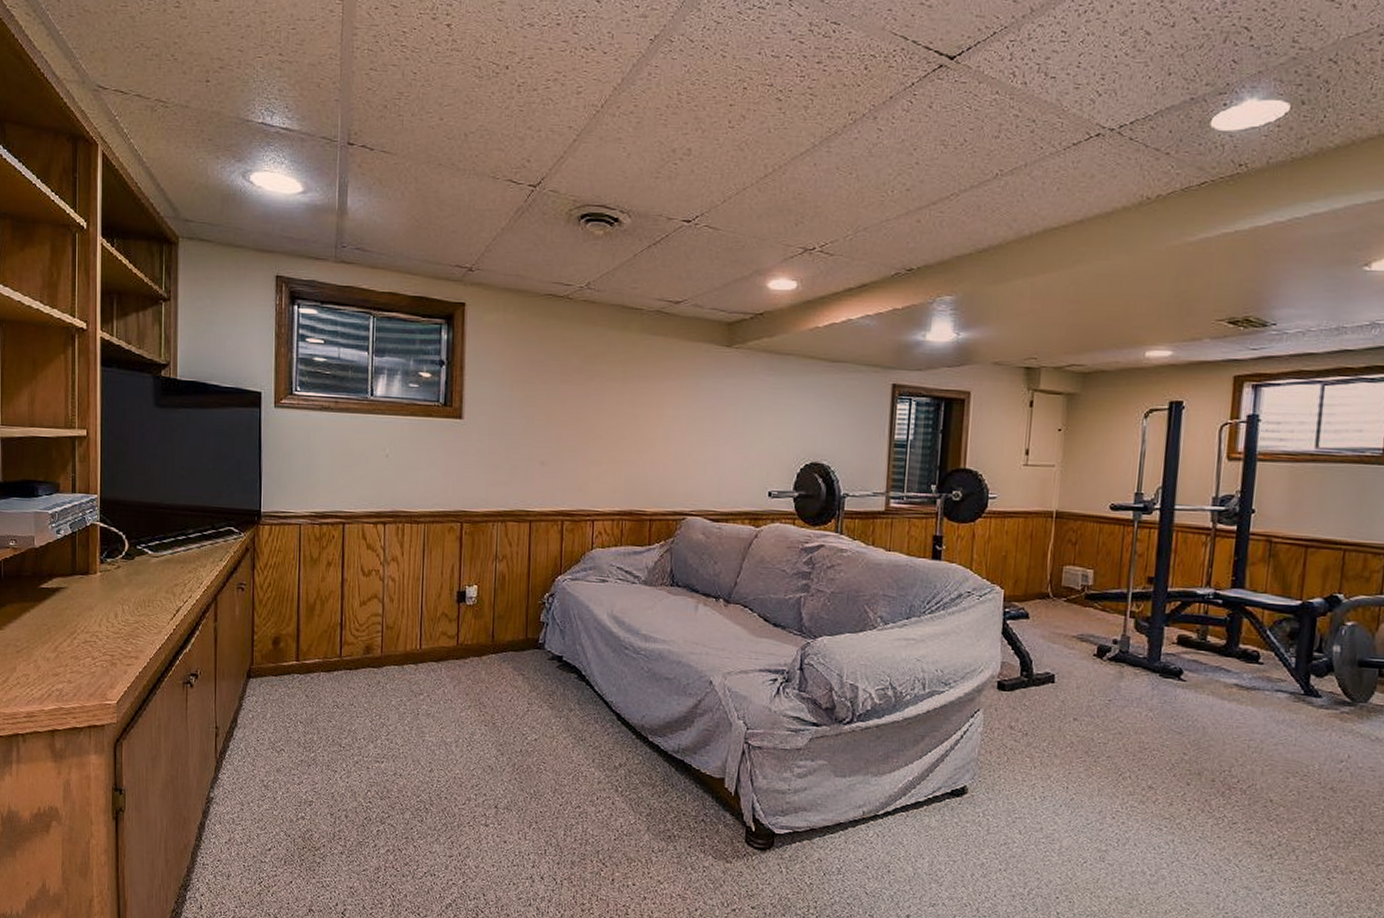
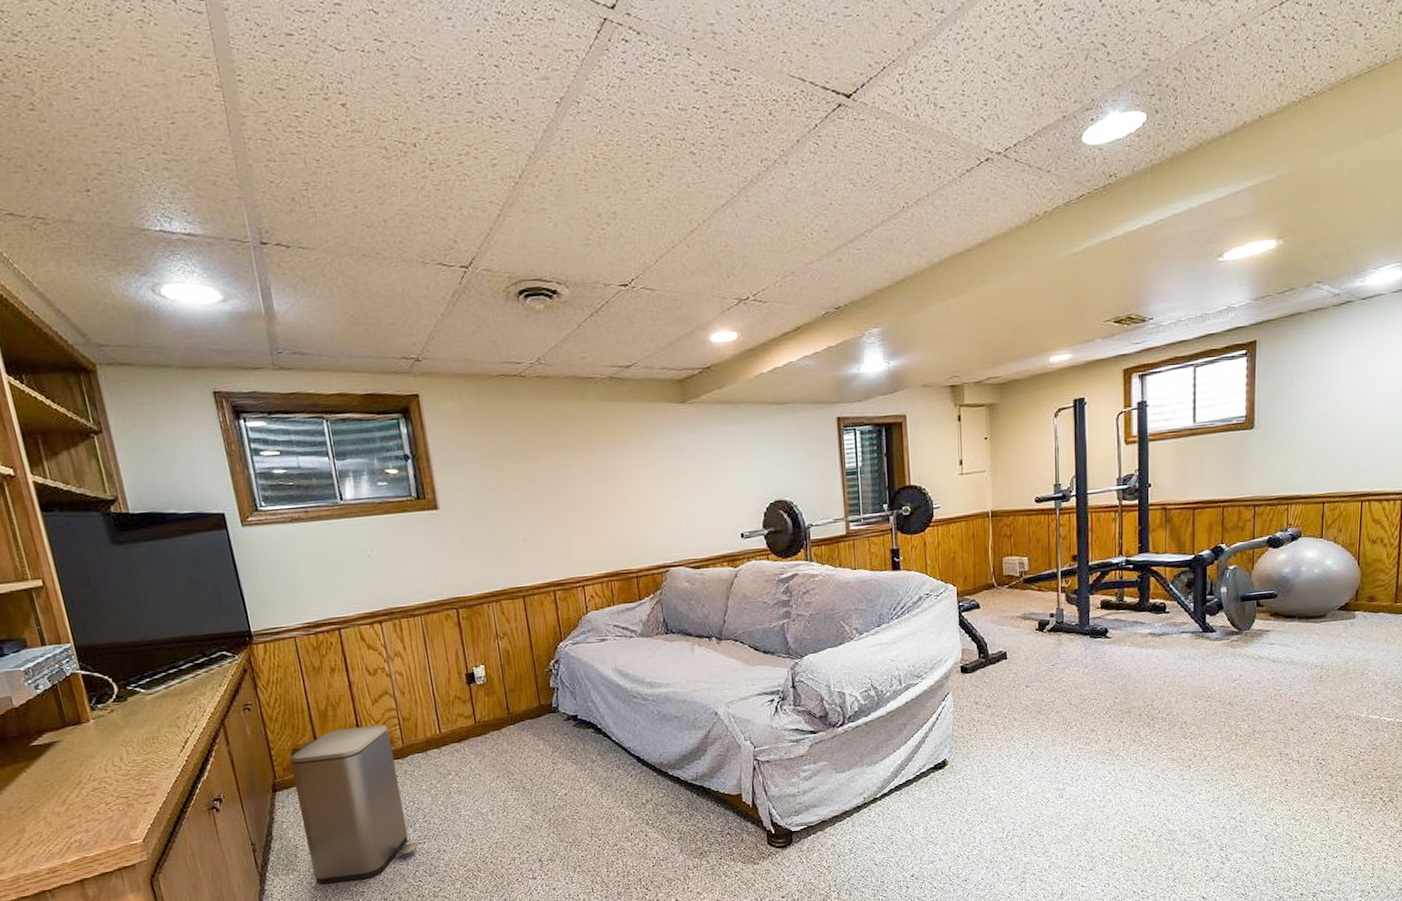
pedal bin: none [268,625,376,789] -> present [289,724,418,885]

